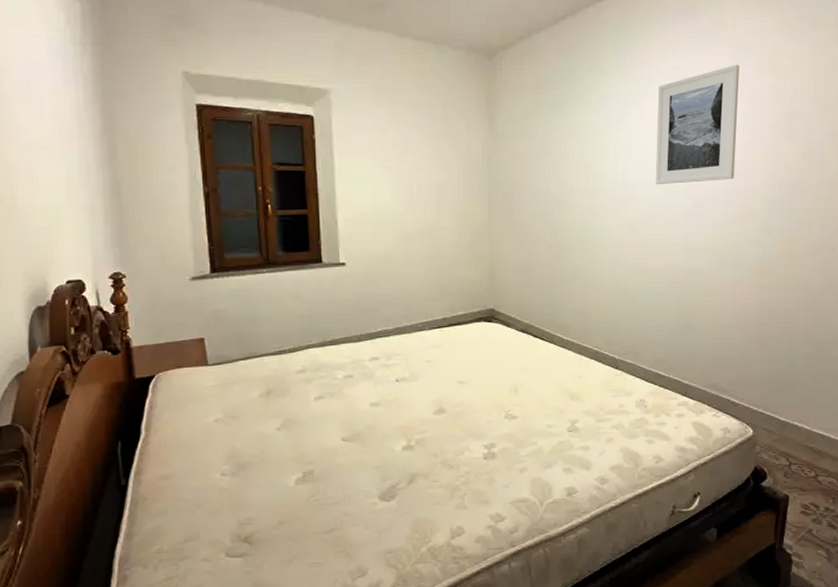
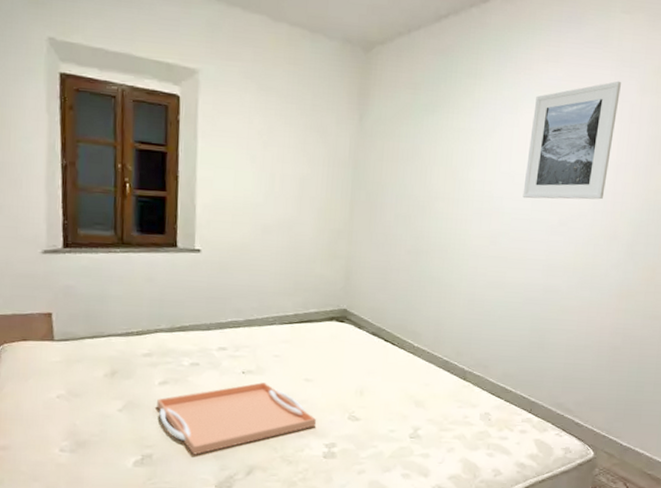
serving tray: none [314,389,474,468] -> present [157,382,317,455]

